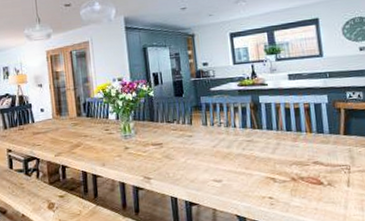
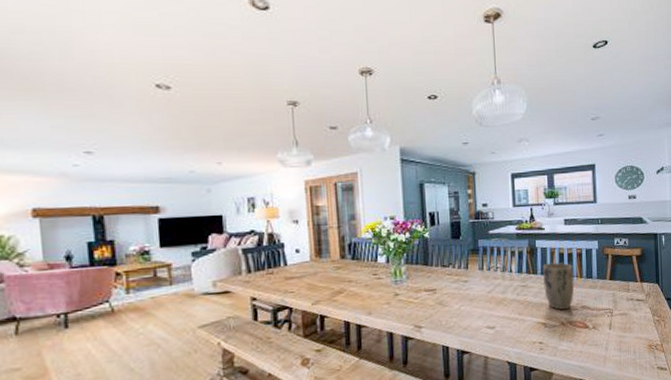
plant pot: none [268,117,304,166] -> present [543,262,575,310]

